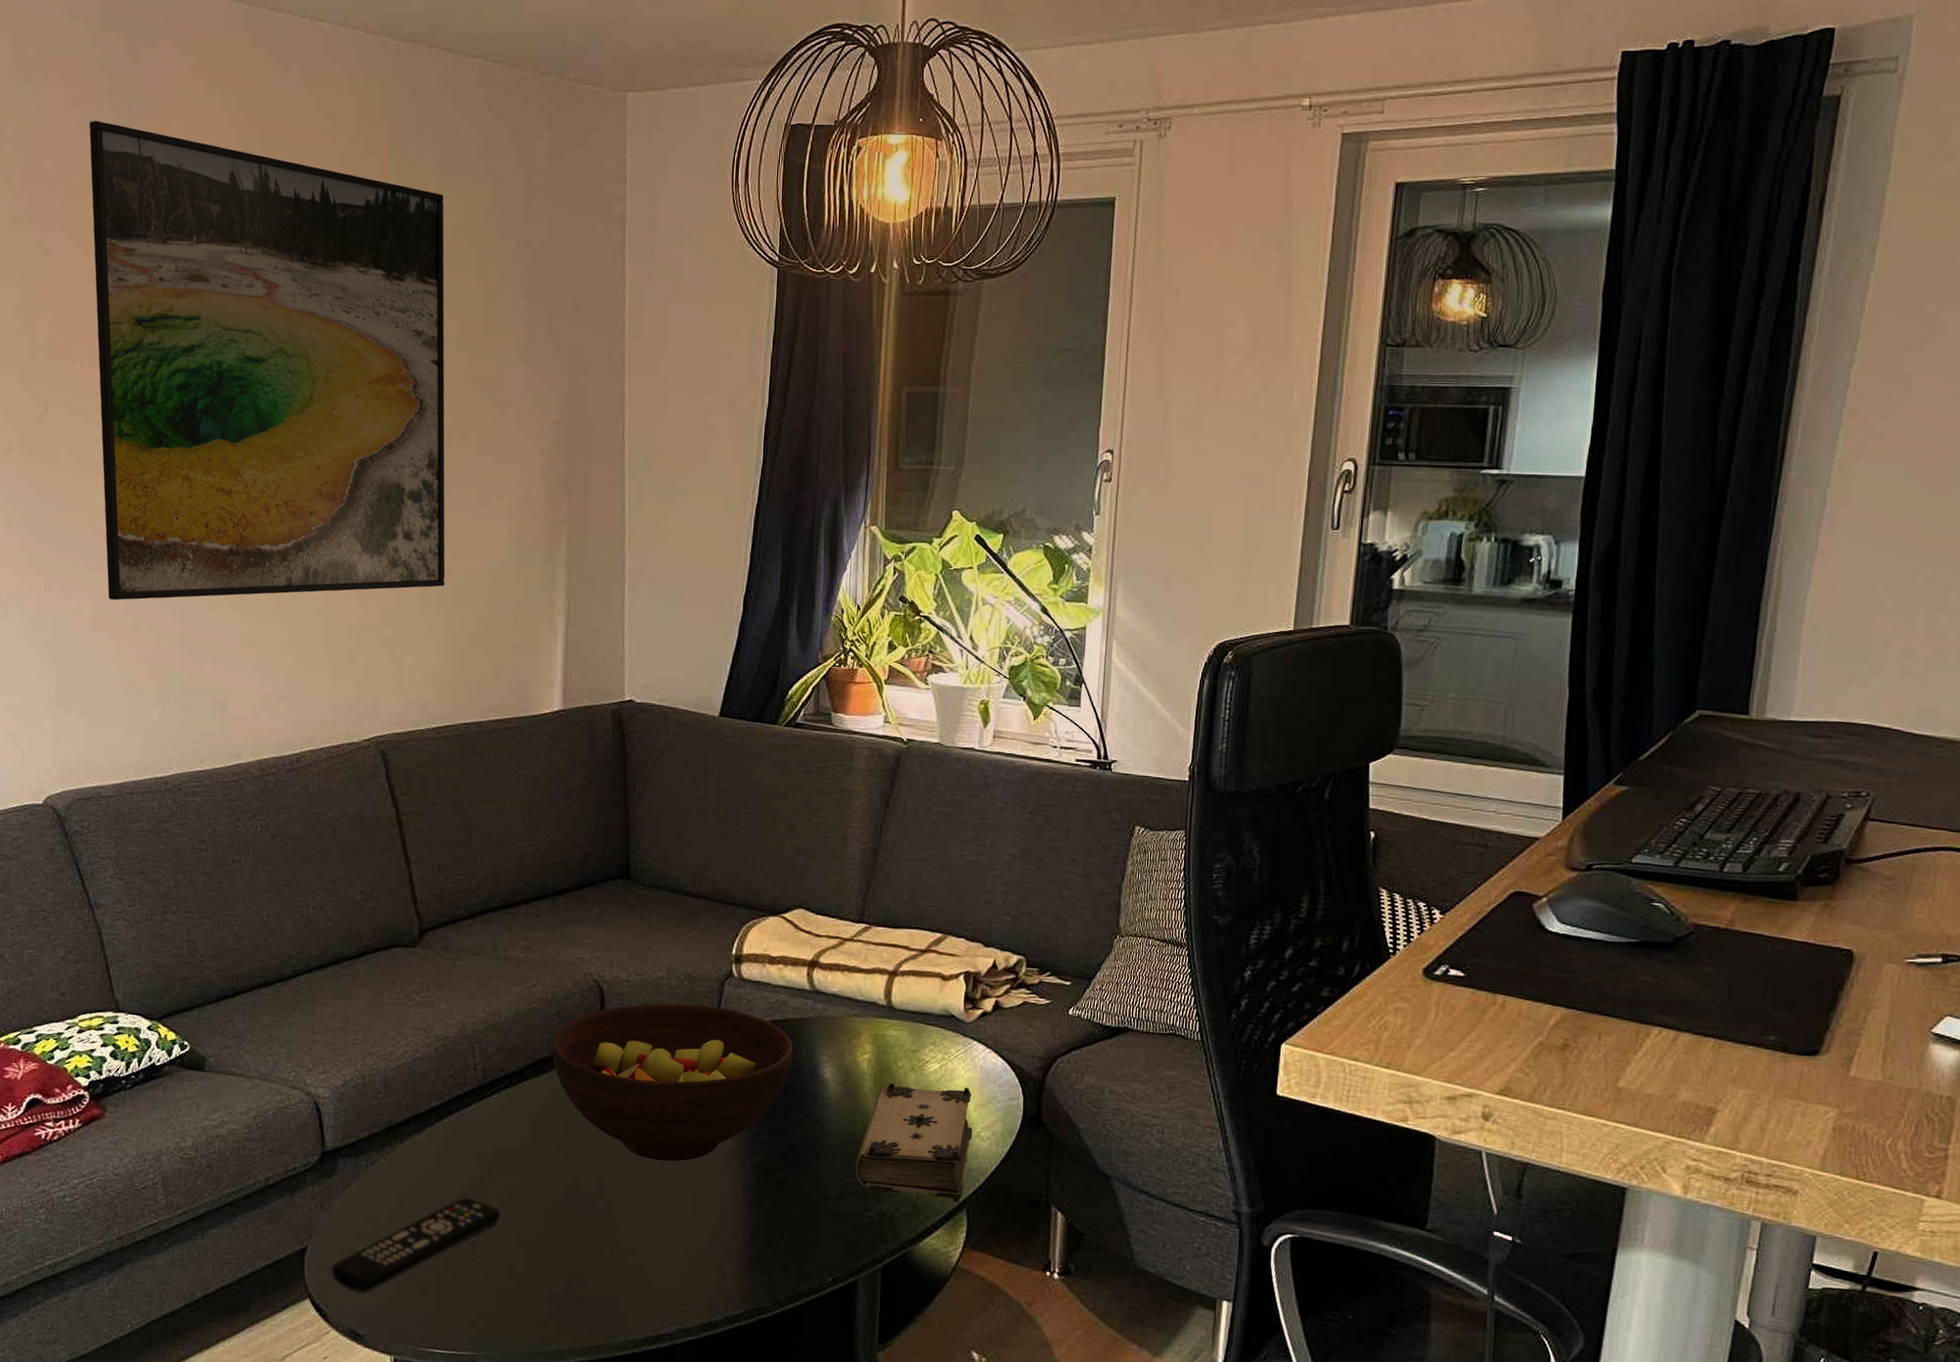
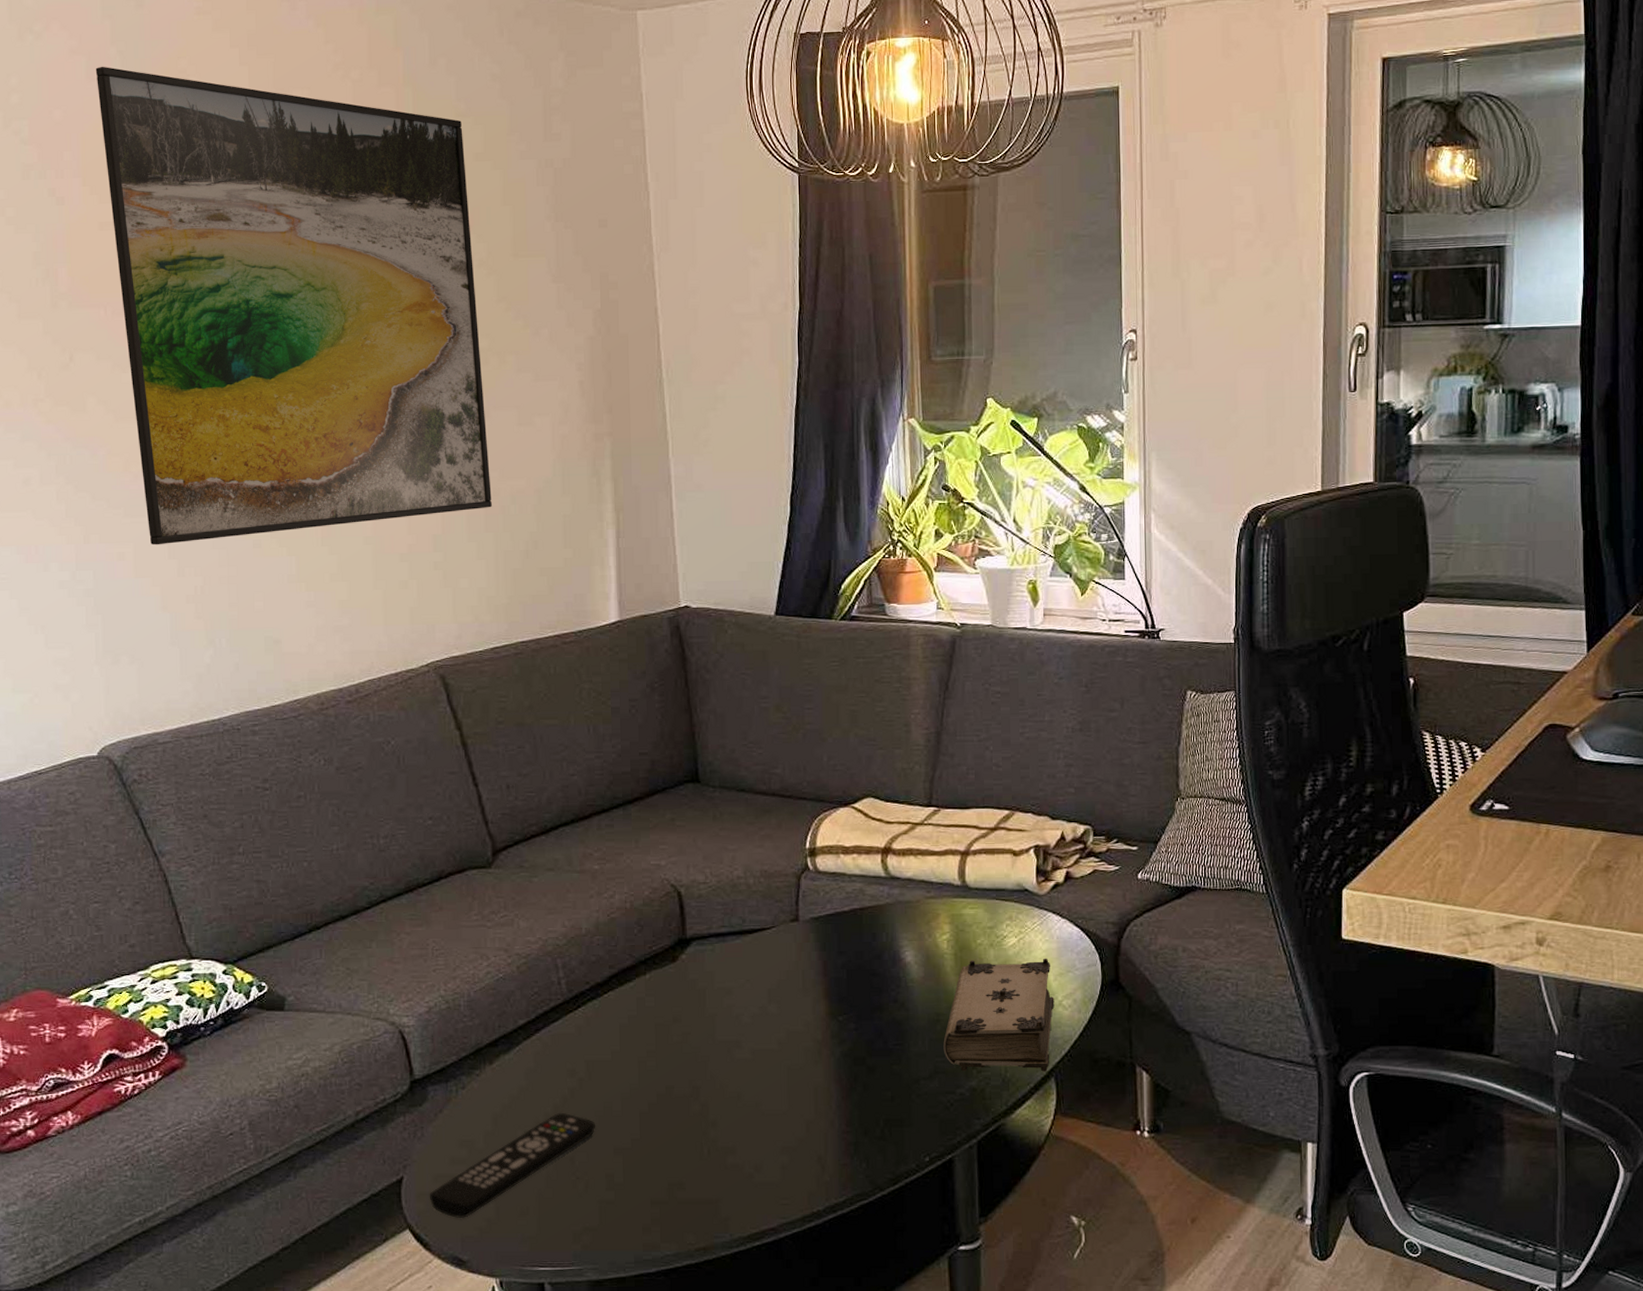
fruit bowl: present [551,1003,793,1162] -> none [634,901,874,1058]

